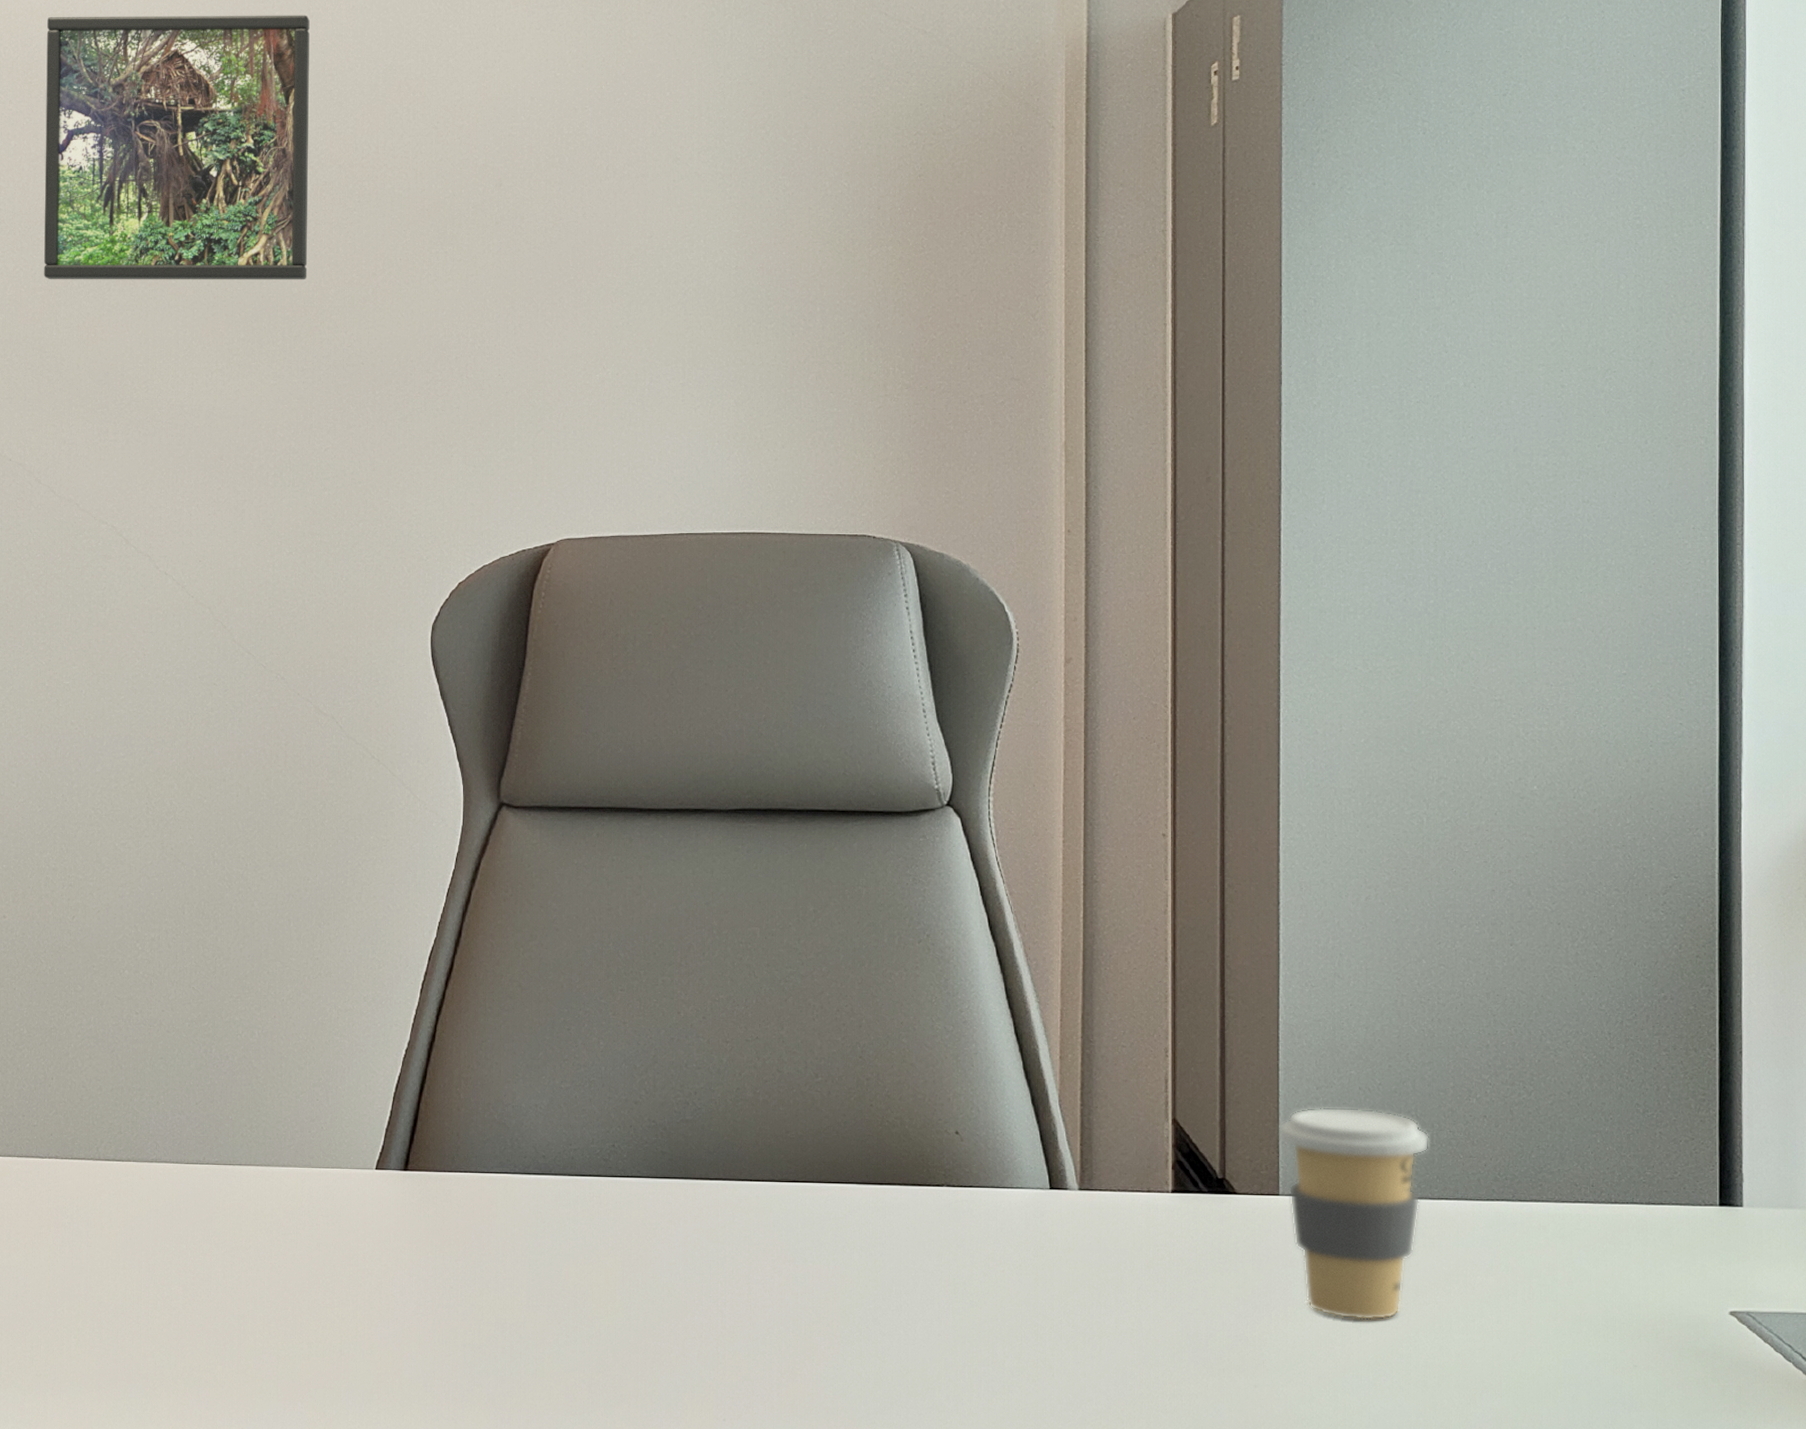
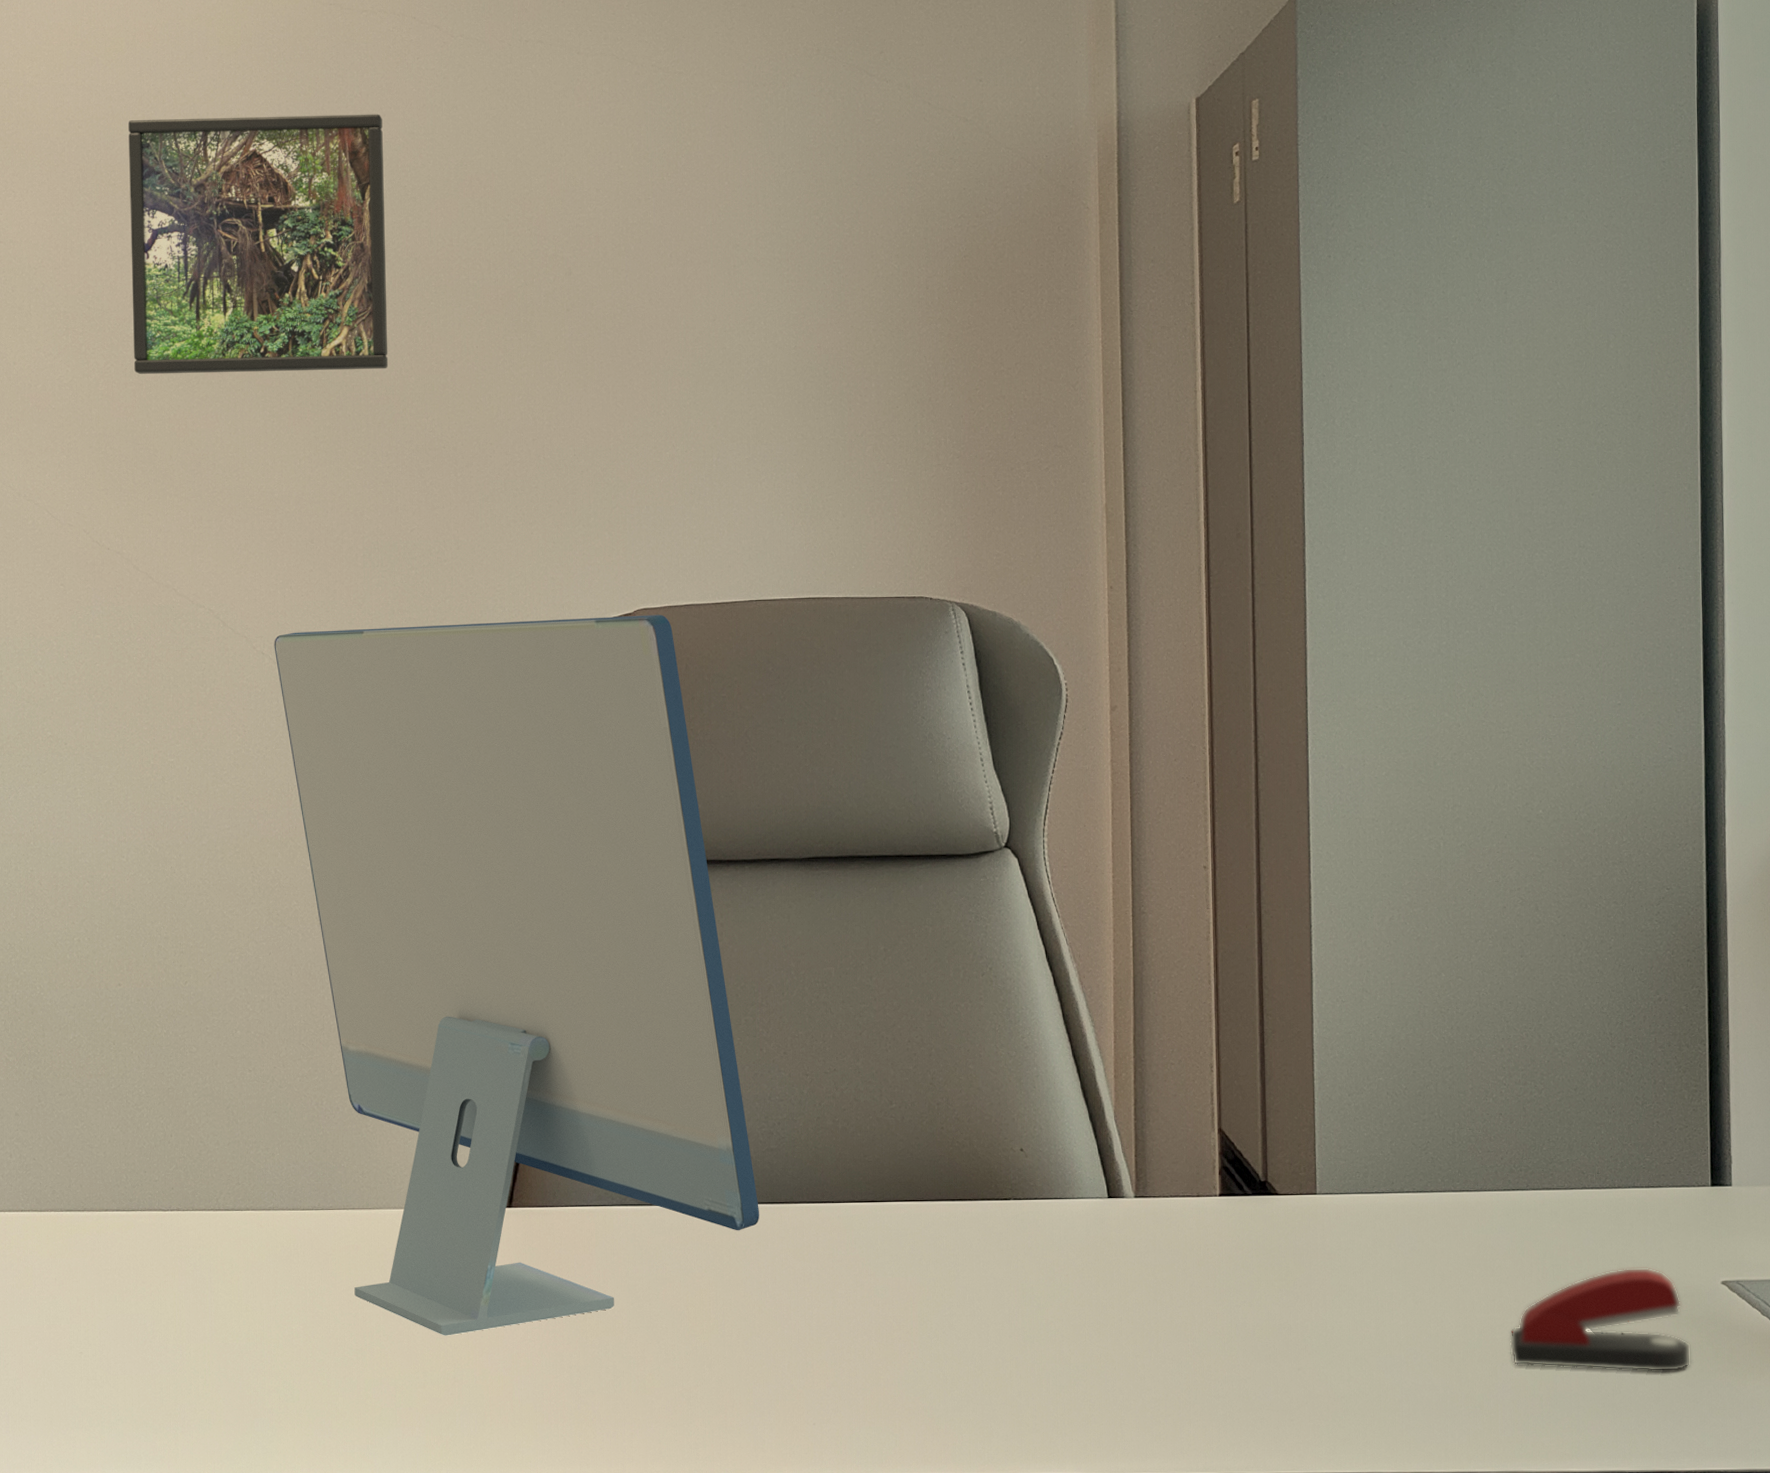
computer monitor: none [178,545,672,1305] -> present [274,614,760,1336]
coffee cup: present [1279,1107,1429,1321] -> none [1315,1111,1451,1305]
stapler: none [1491,1292,1694,1409] -> present [1510,1267,1691,1372]

